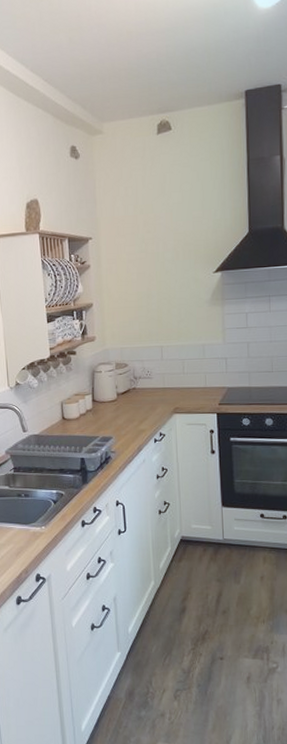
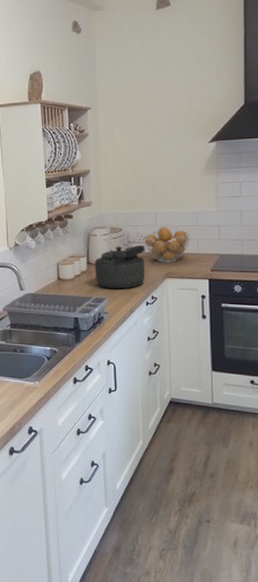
kettle: none [100,380,153,427] -> present [94,244,146,289]
fruit basket: none [150,361,198,398] -> present [144,227,190,263]

